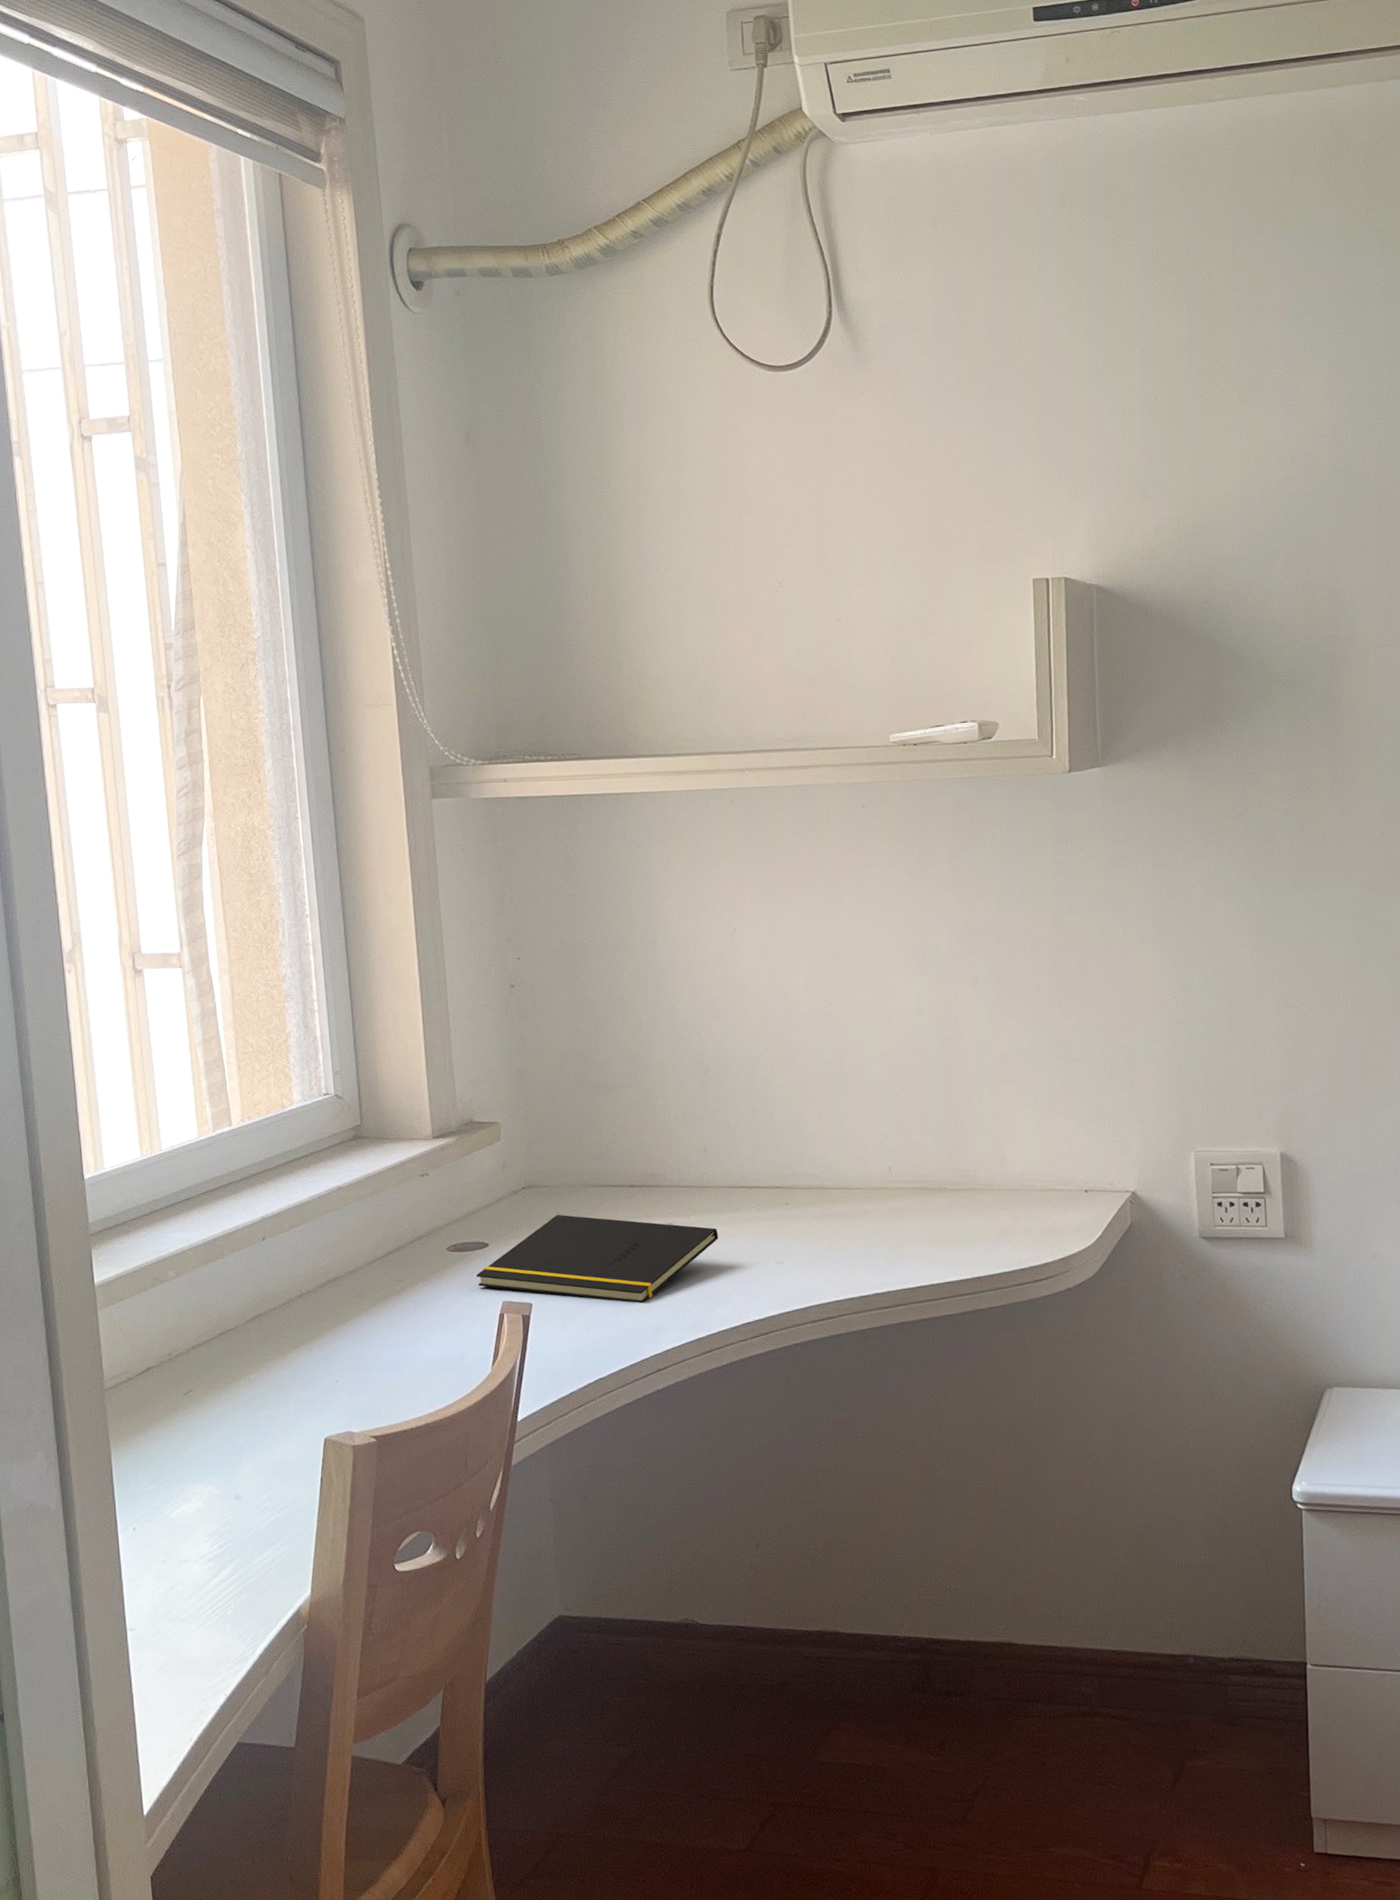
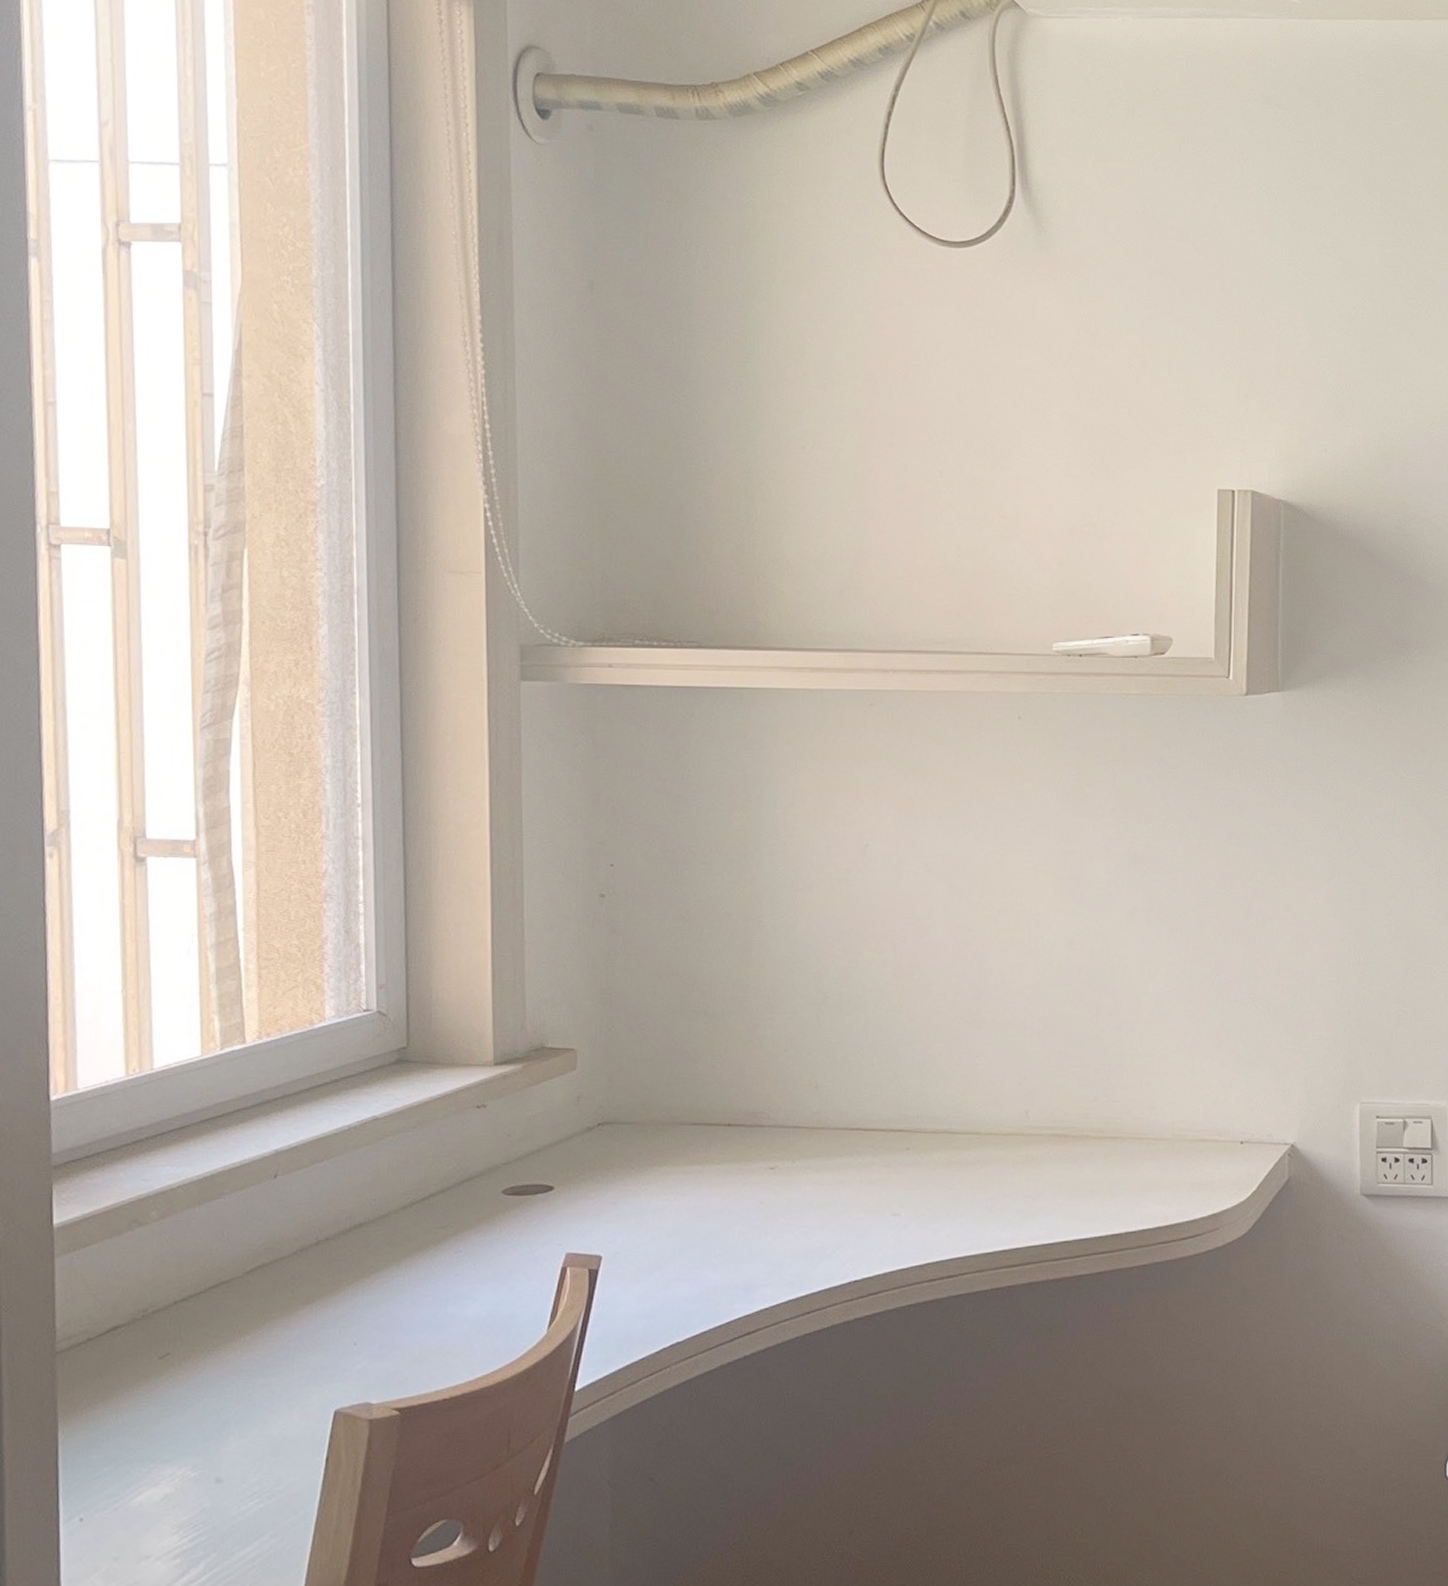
notepad: present [475,1214,718,1304] -> none [535,1155,827,1258]

